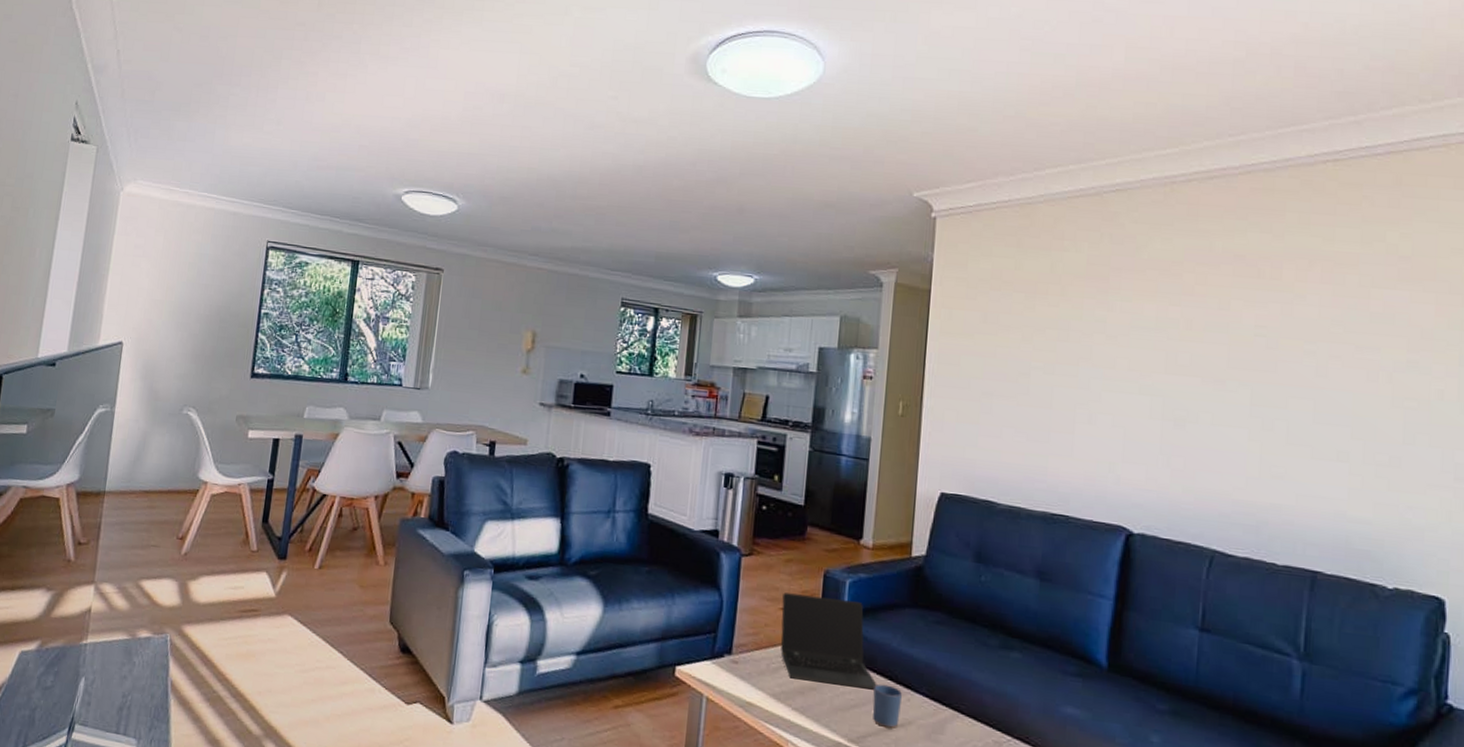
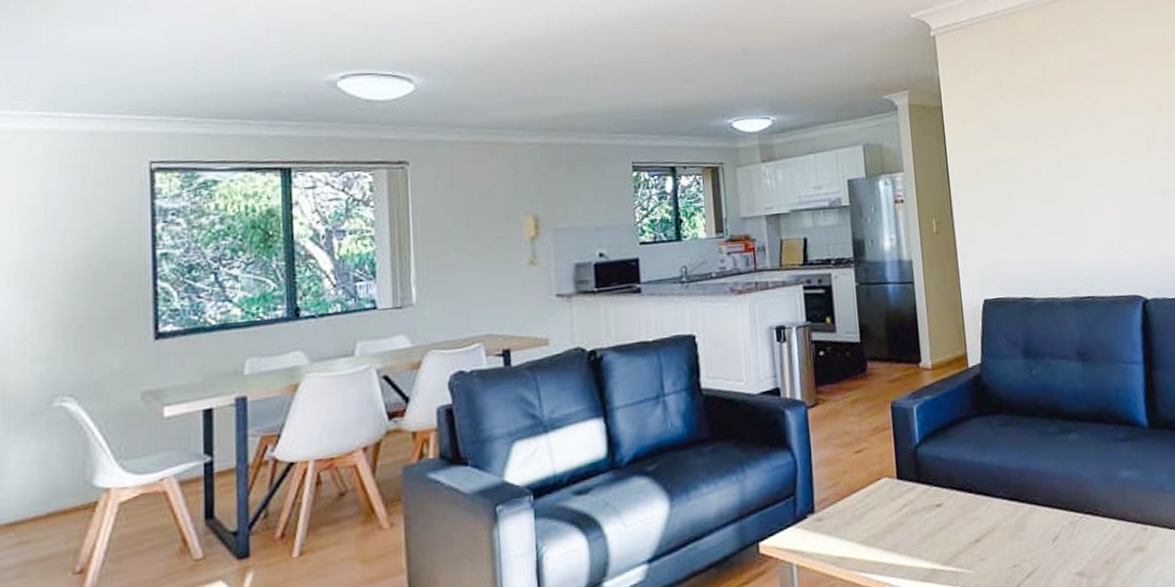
laptop: present [780,592,877,690] -> none [855,424,959,520]
mug: present [872,683,903,728] -> none [956,497,985,541]

